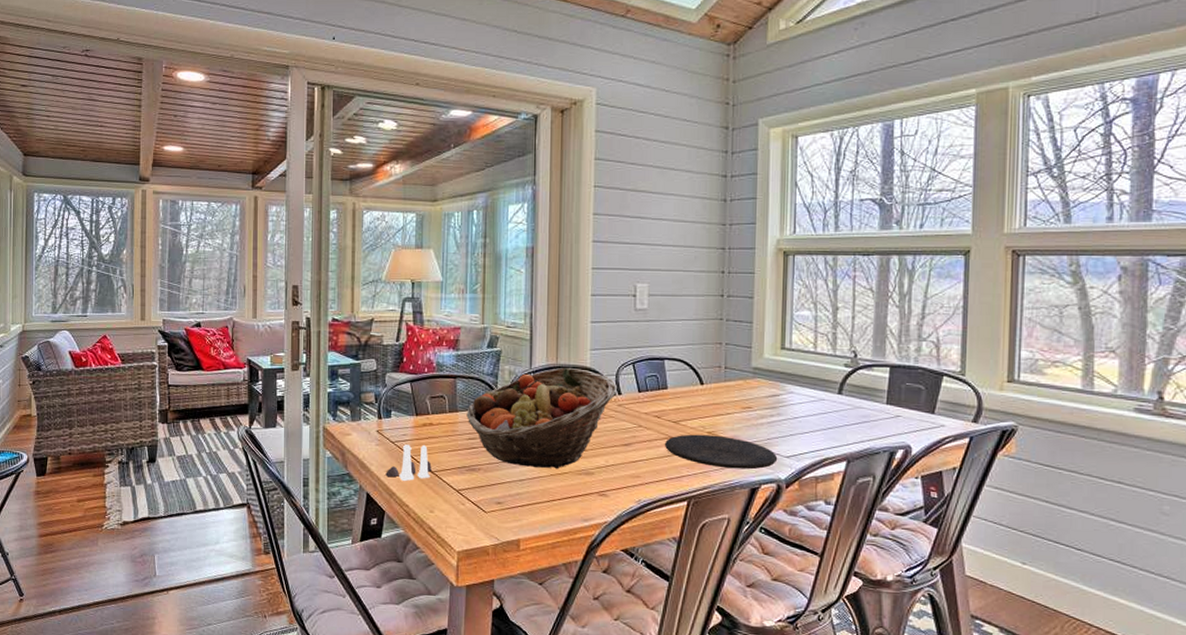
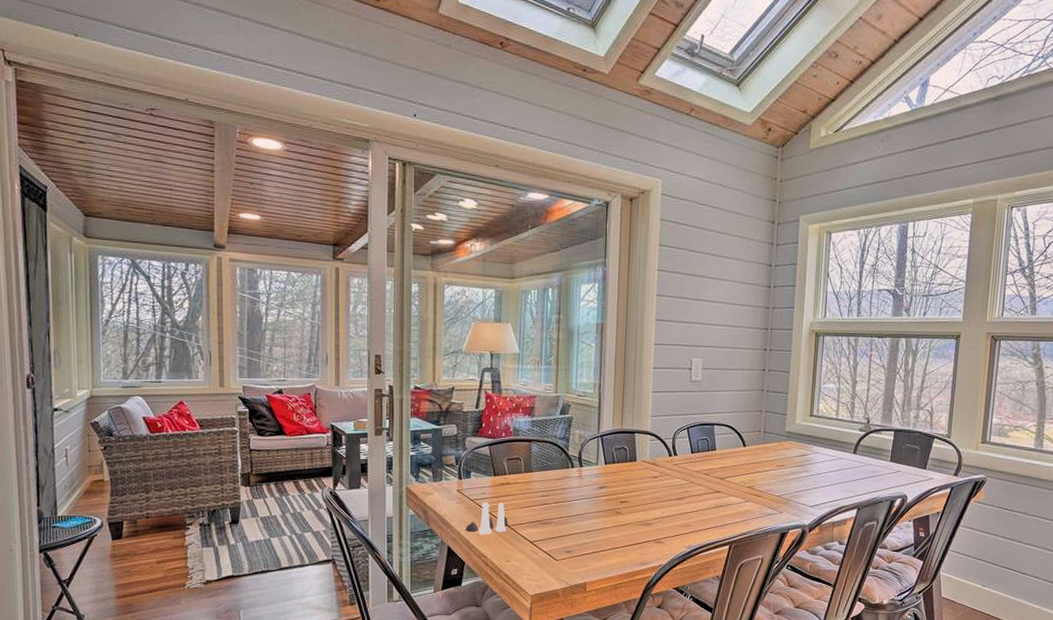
fruit basket: present [466,367,618,469] -> none [540,431,674,521]
plate: present [664,434,778,470] -> none [711,488,804,518]

